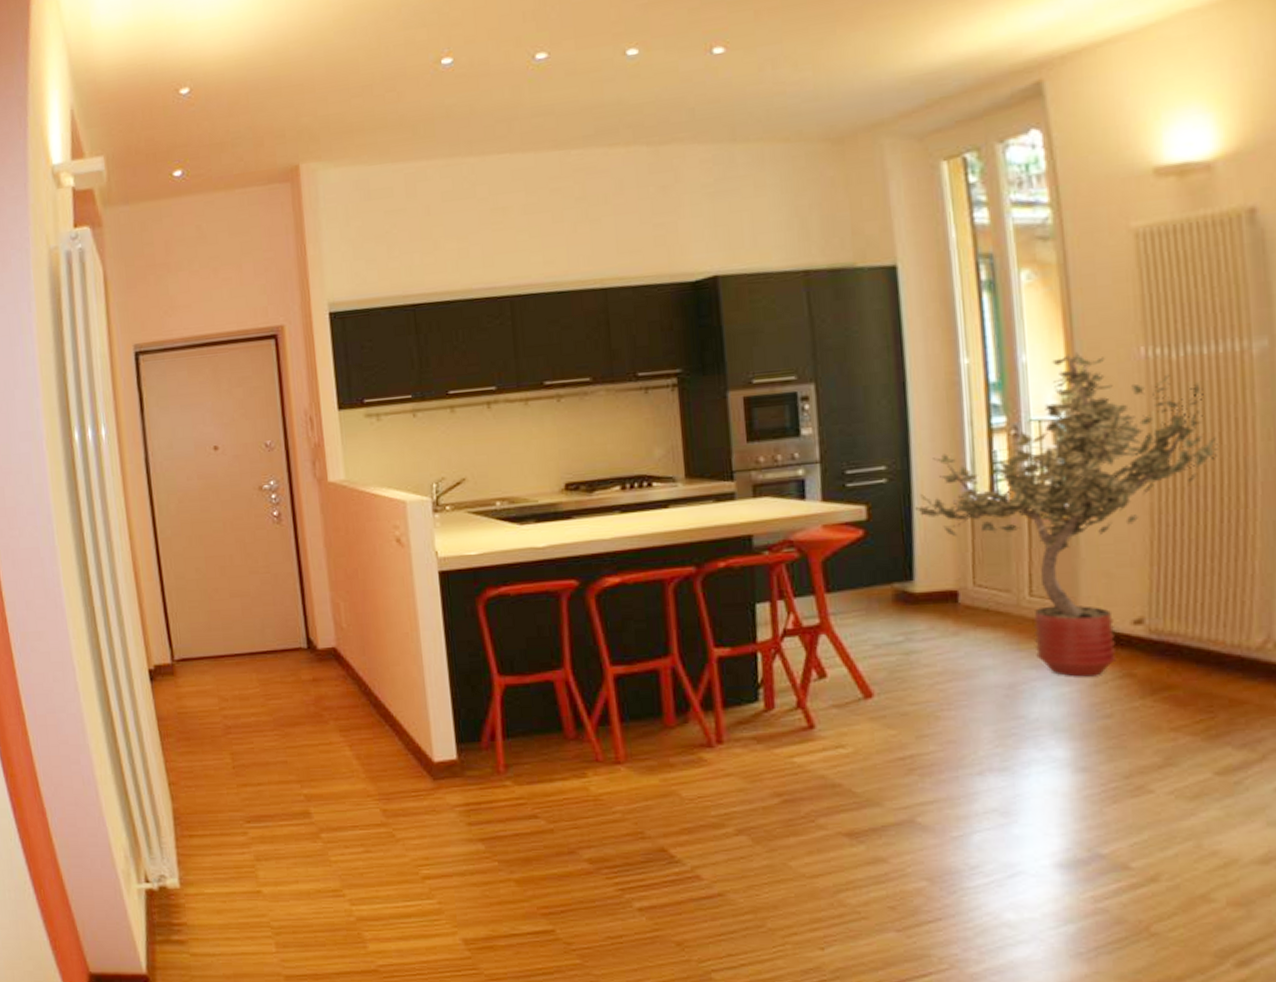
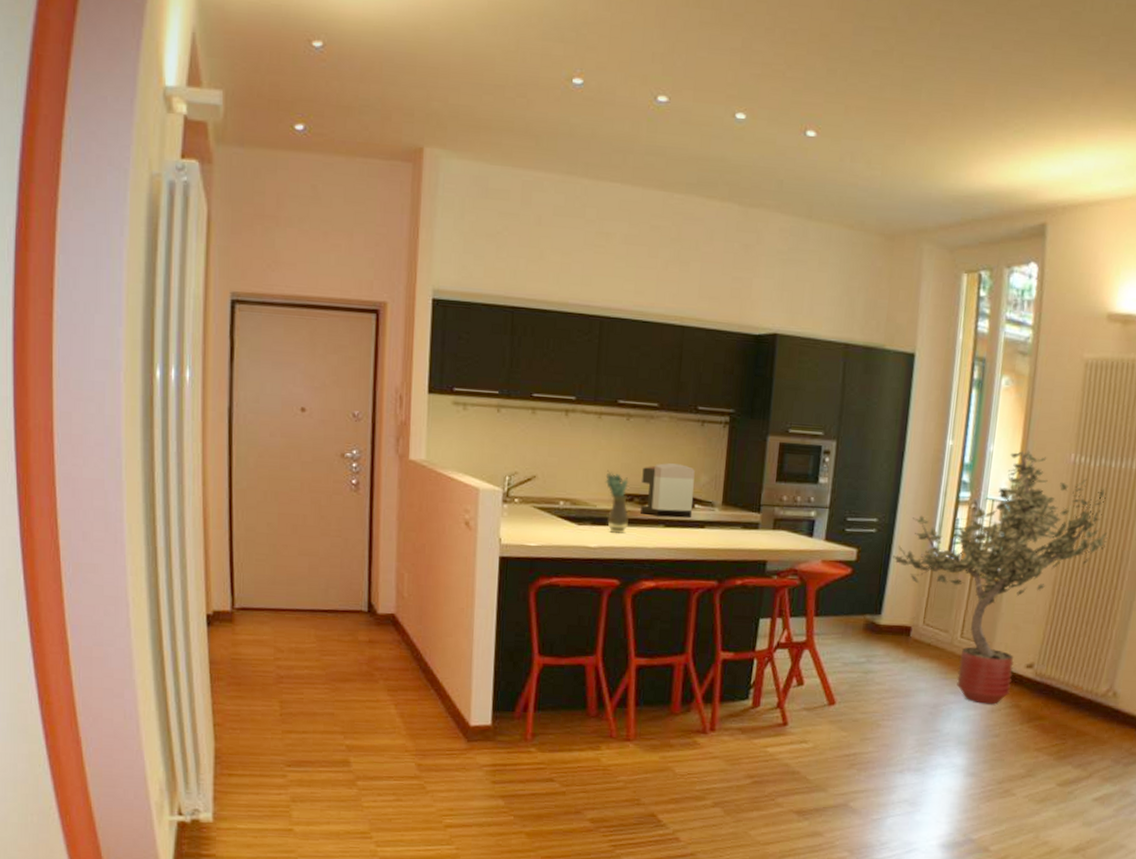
vase: none [543,459,578,529] -> present [605,469,629,534]
coffee maker: none [584,440,652,504] -> present [641,463,695,519]

